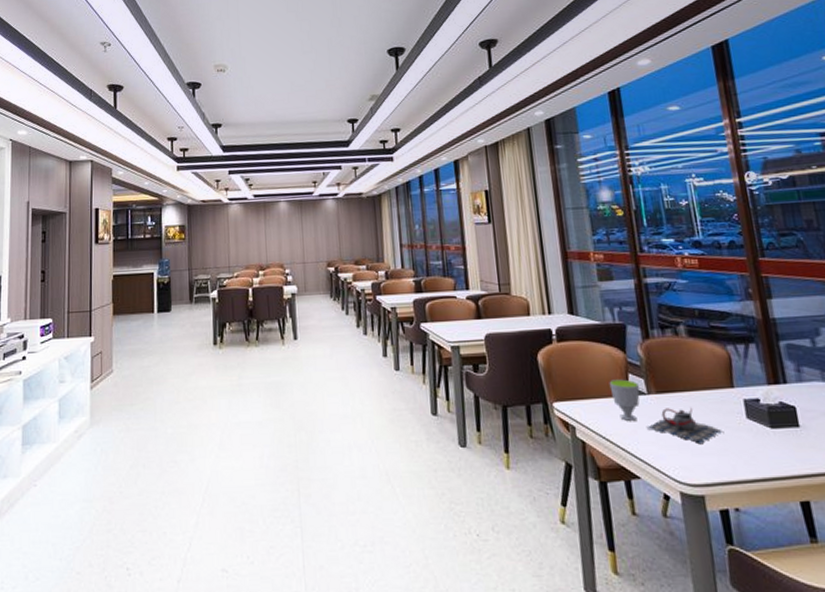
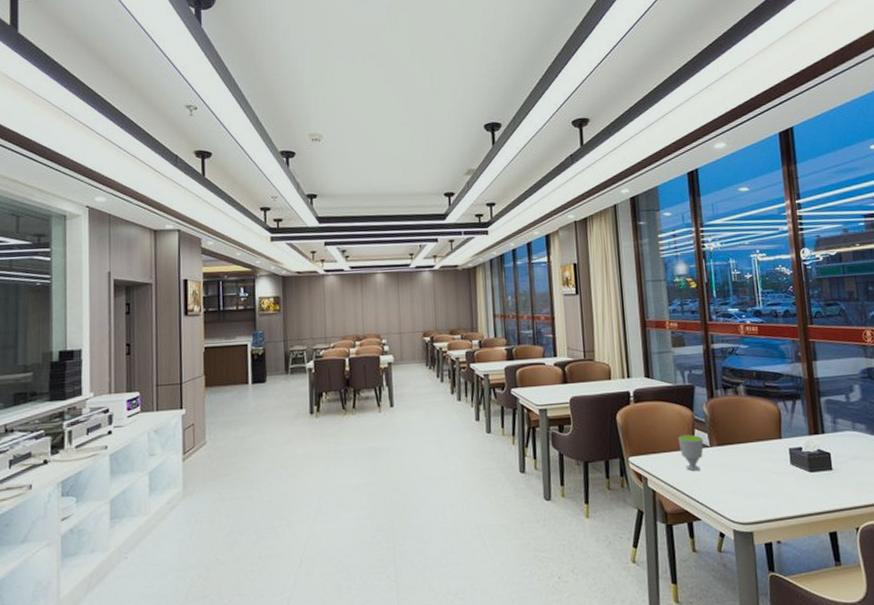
teapot: present [647,407,724,445] -> none [709,457,772,489]

